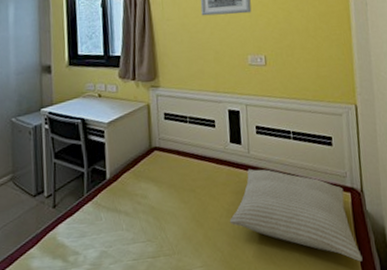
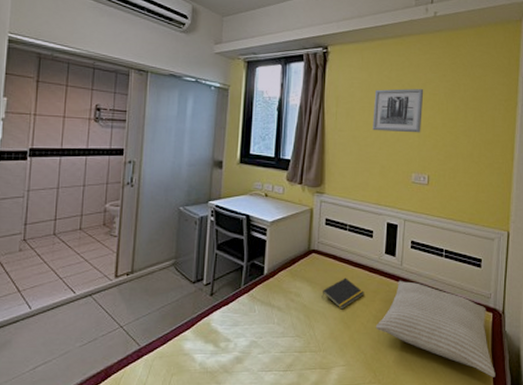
notepad: none [169,172,214,207] -> present [321,278,364,310]

